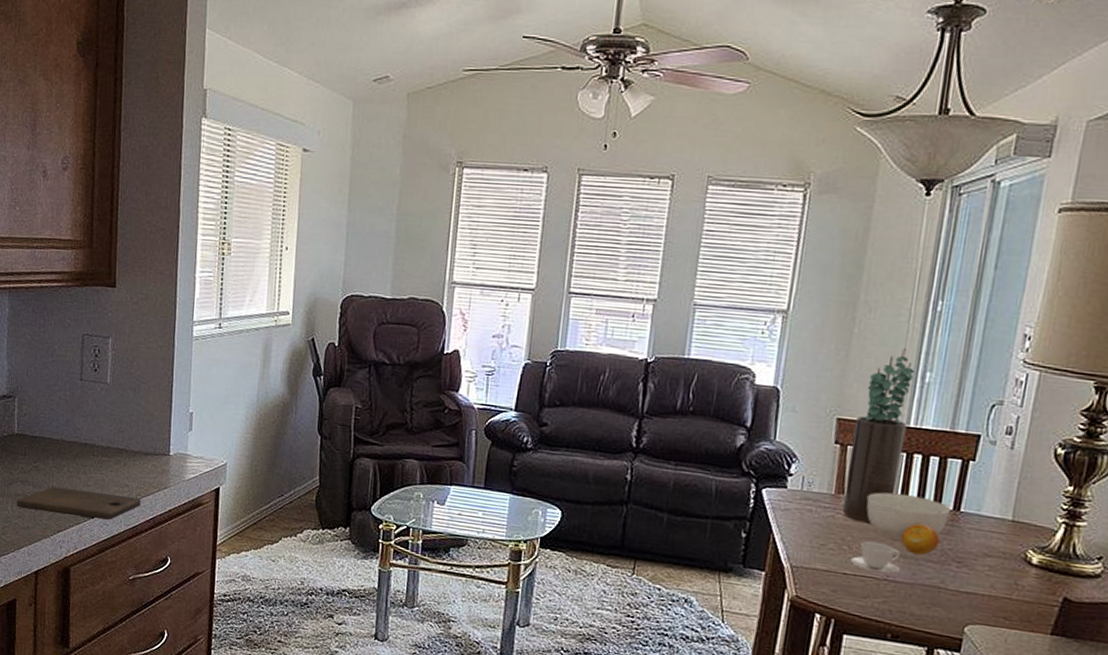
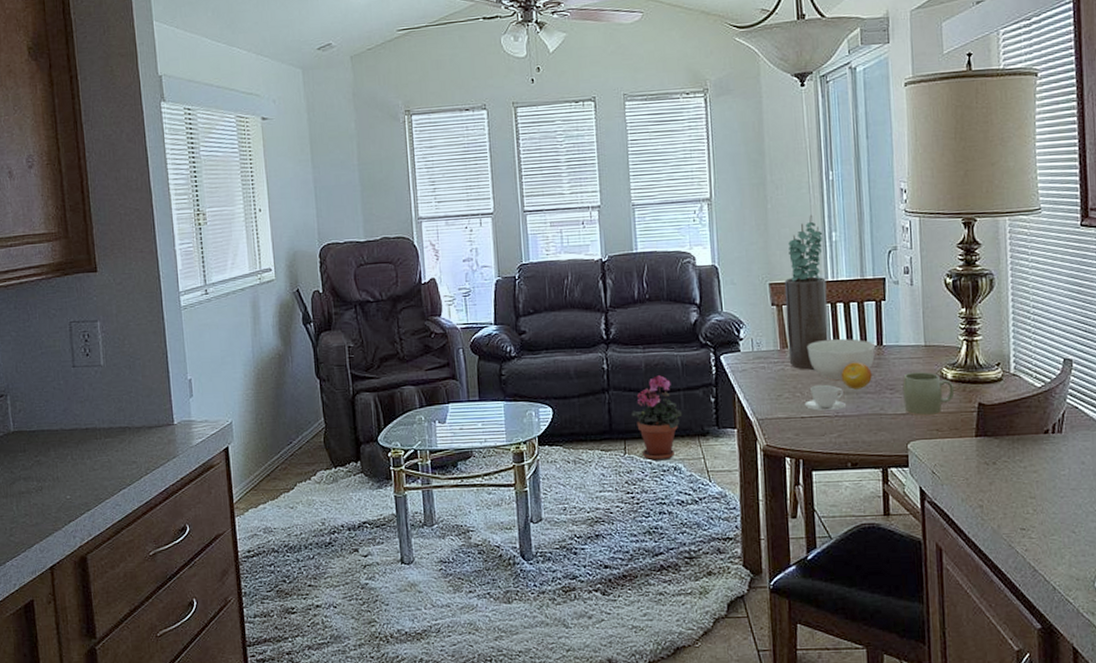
cutting board: present [16,486,141,520] -> none [21,473,152,506]
potted plant: none [648,497,707,590] -> present [632,375,683,461]
mug: none [970,547,1038,602] -> present [902,372,955,417]

